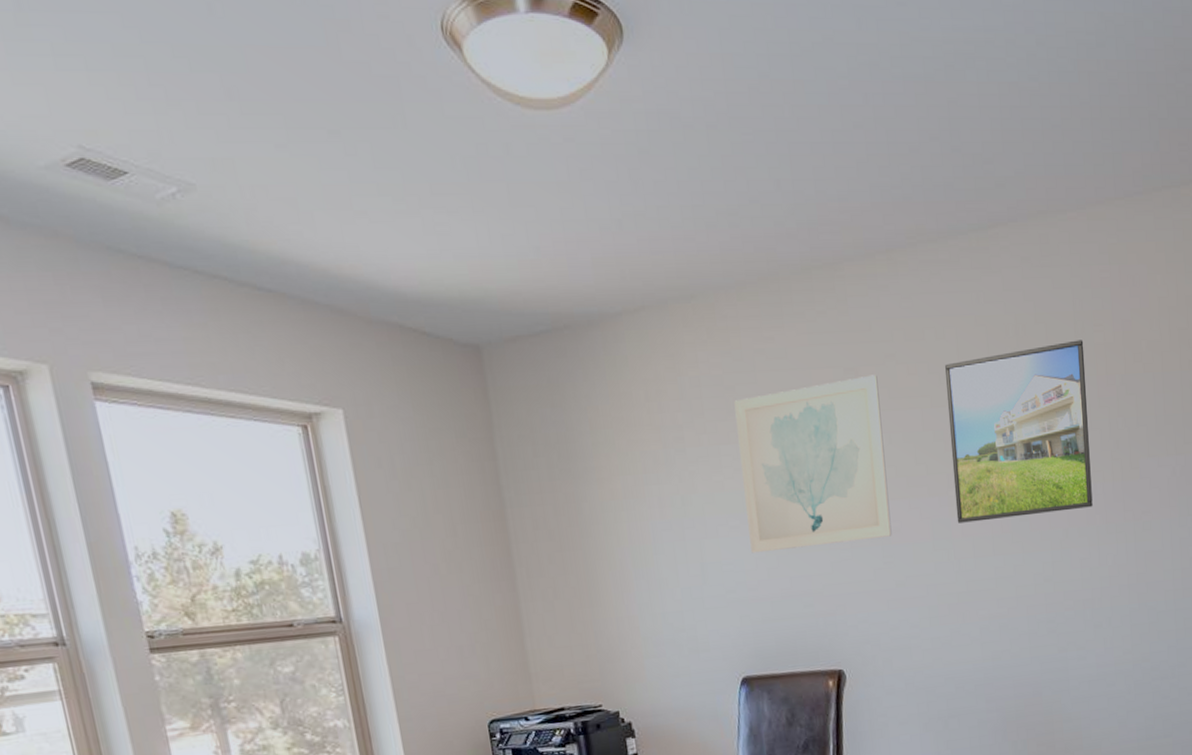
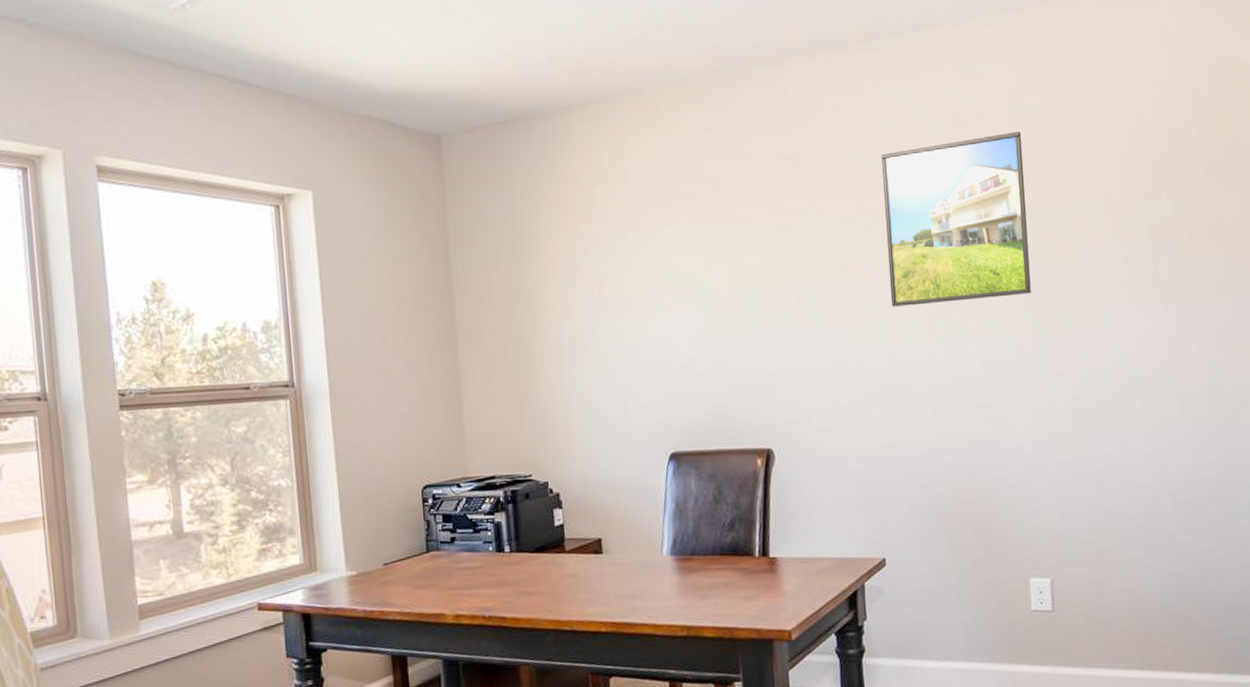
wall art: present [734,375,892,554] -> none [674,163,825,332]

